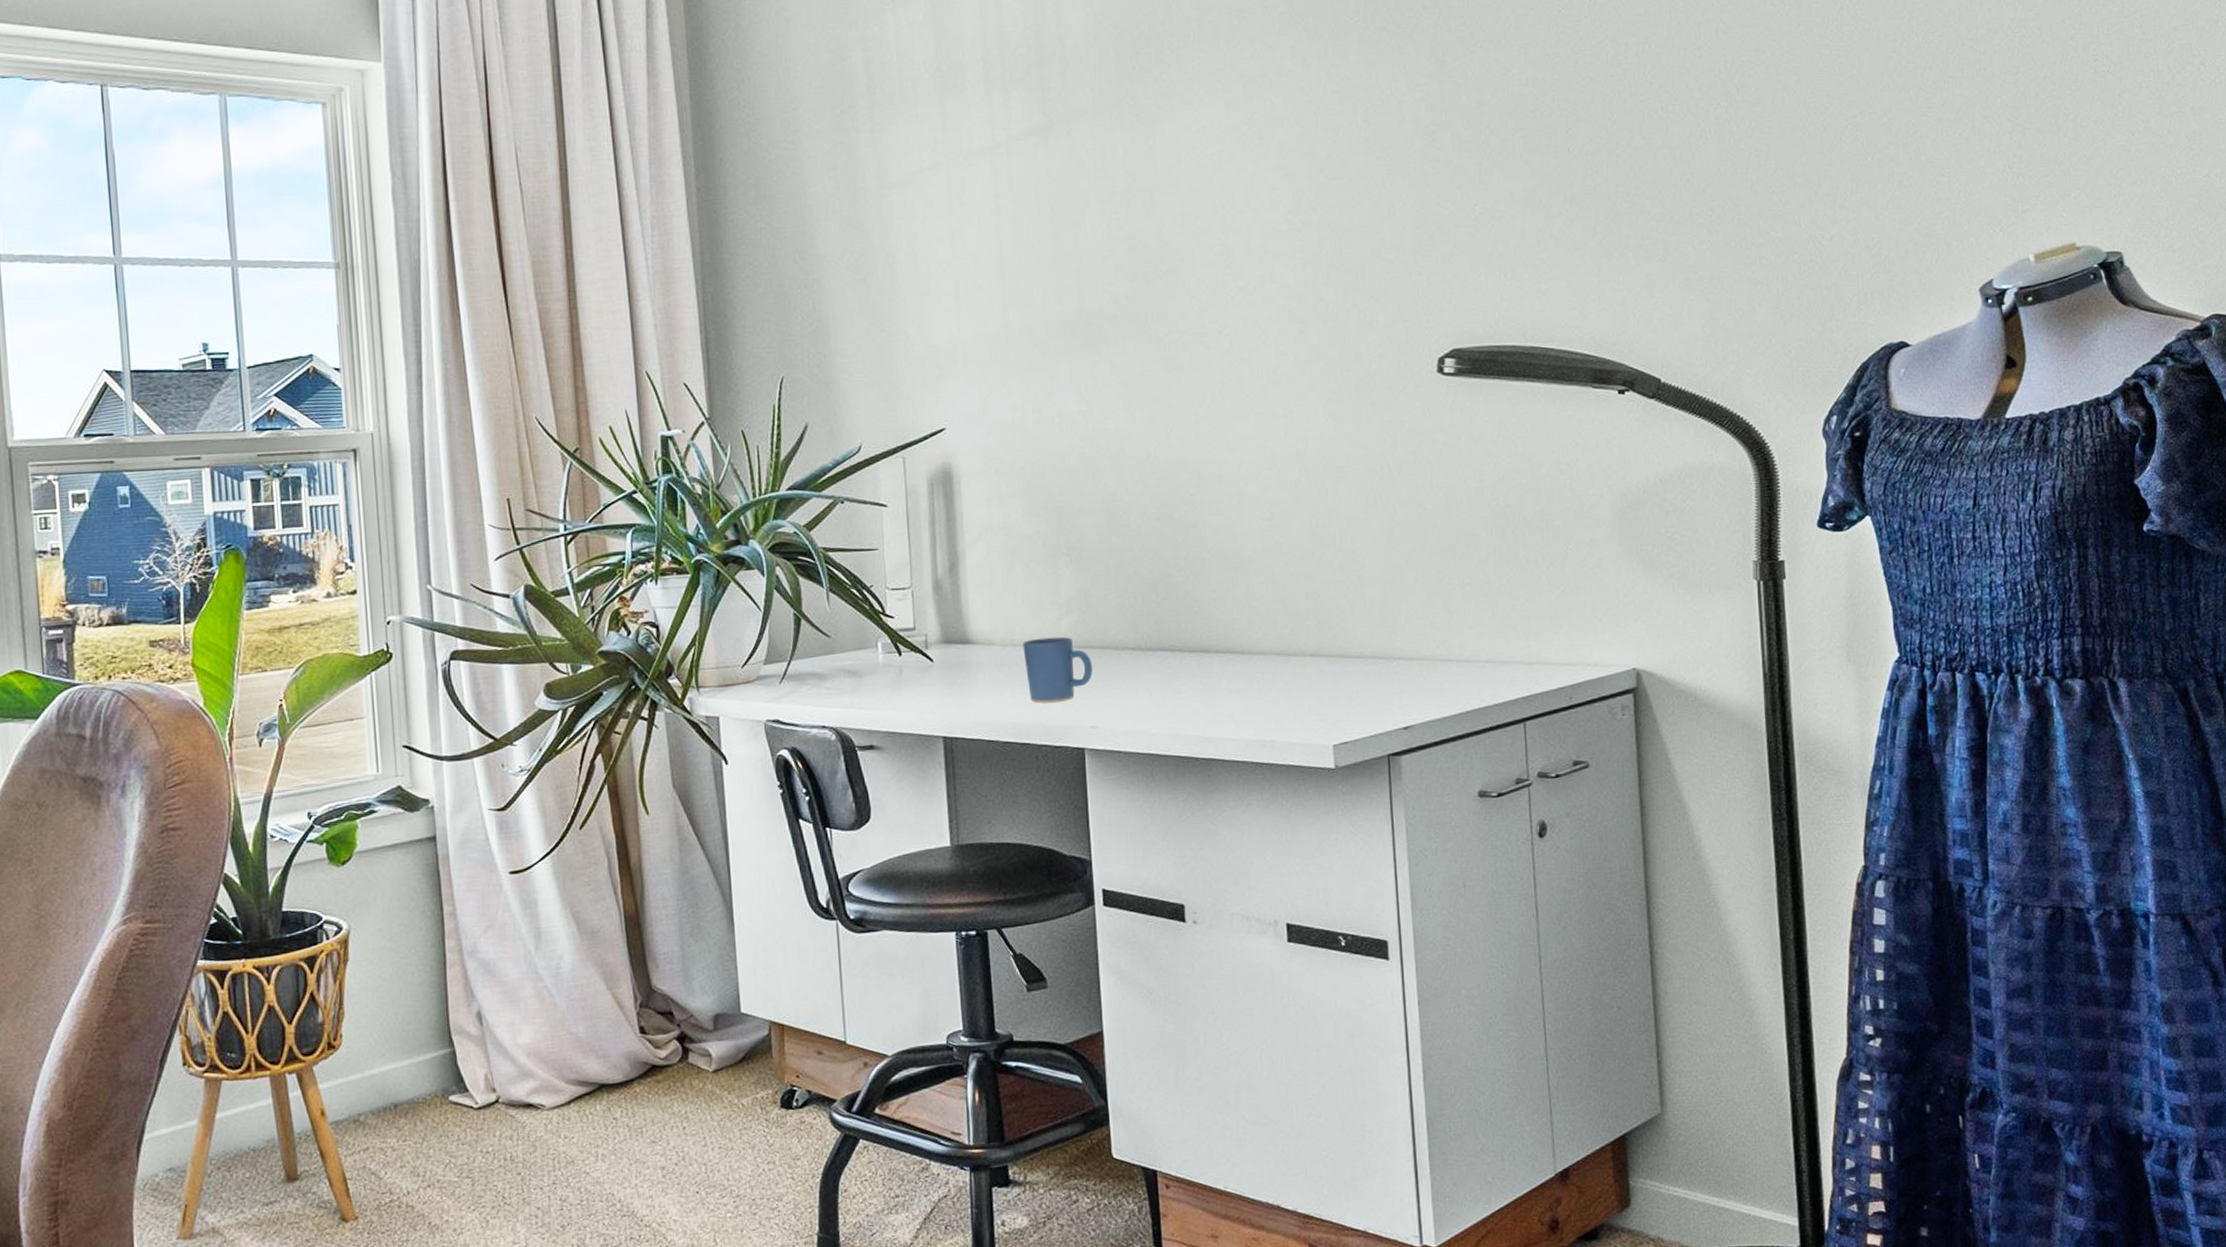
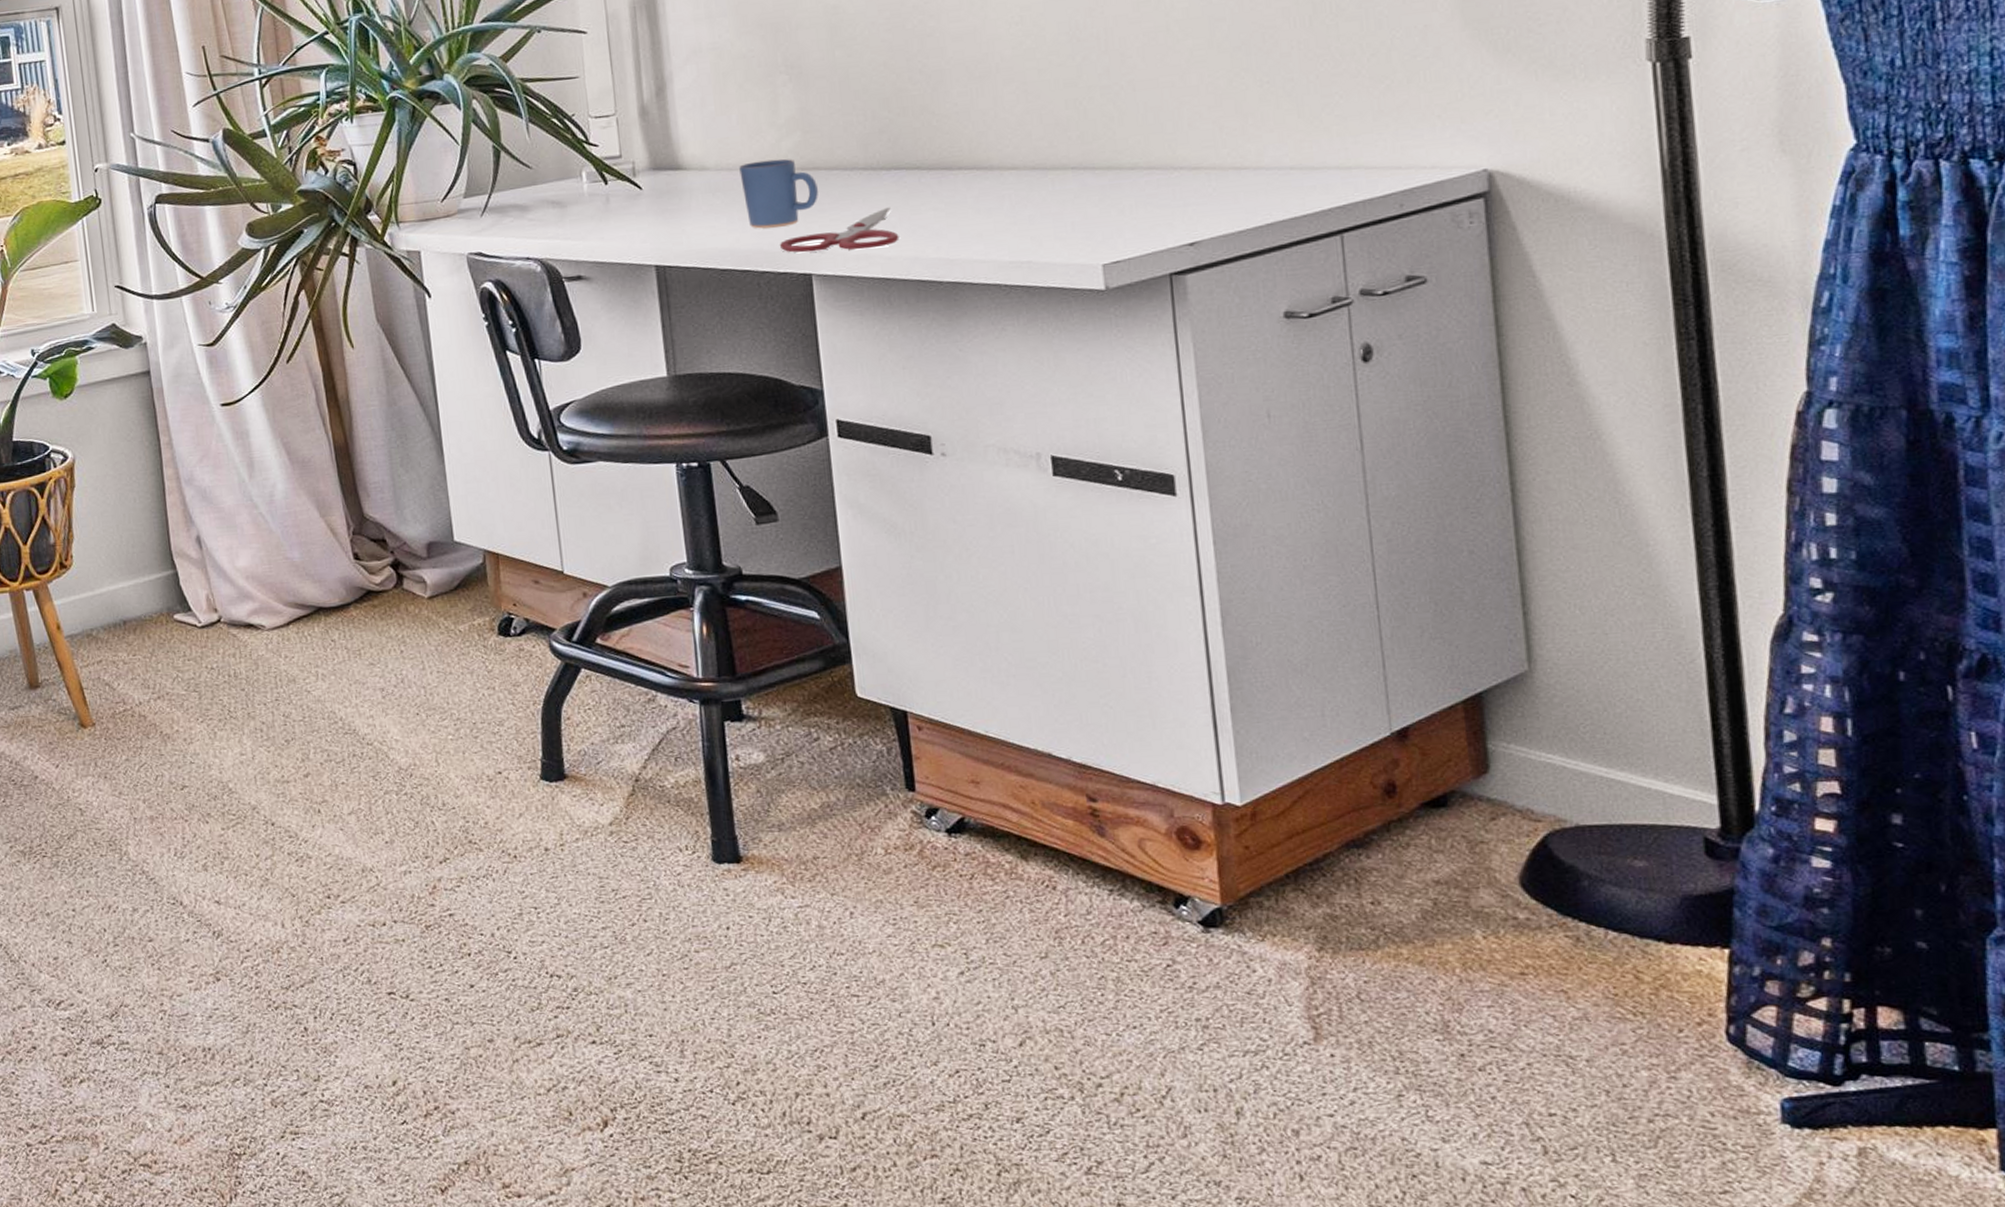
scissors: none [1056,686,1162,728] -> present [779,207,900,253]

